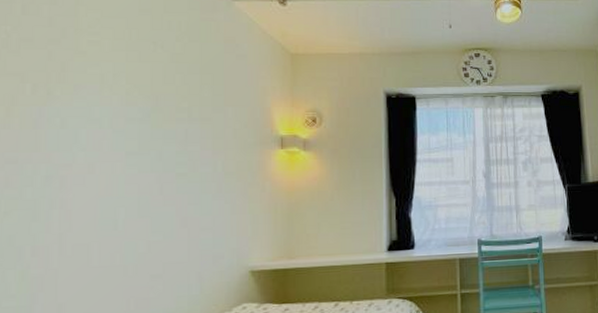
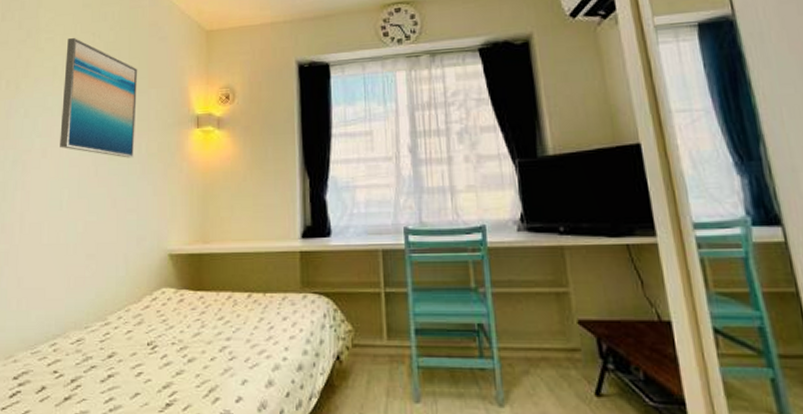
wall art: none [112,45,212,176] -> present [60,38,138,158]

